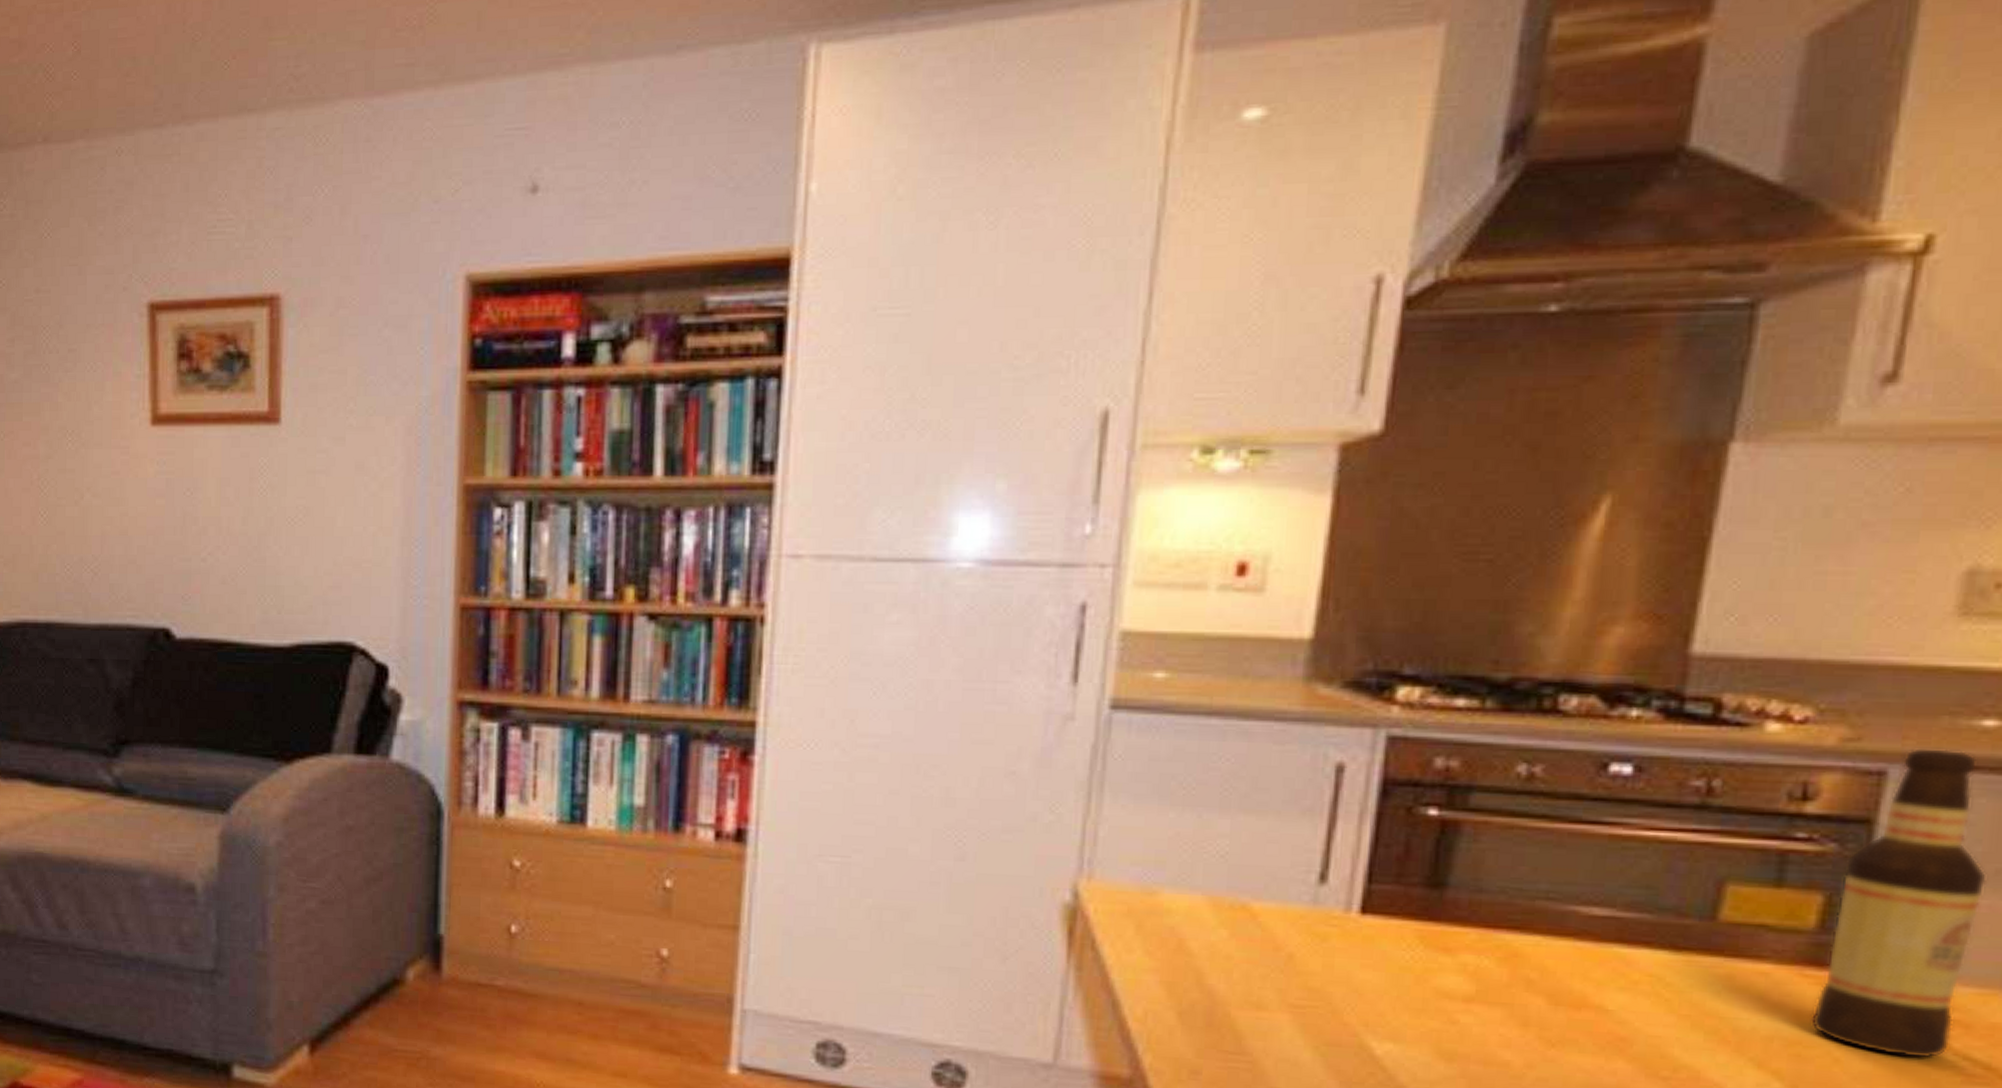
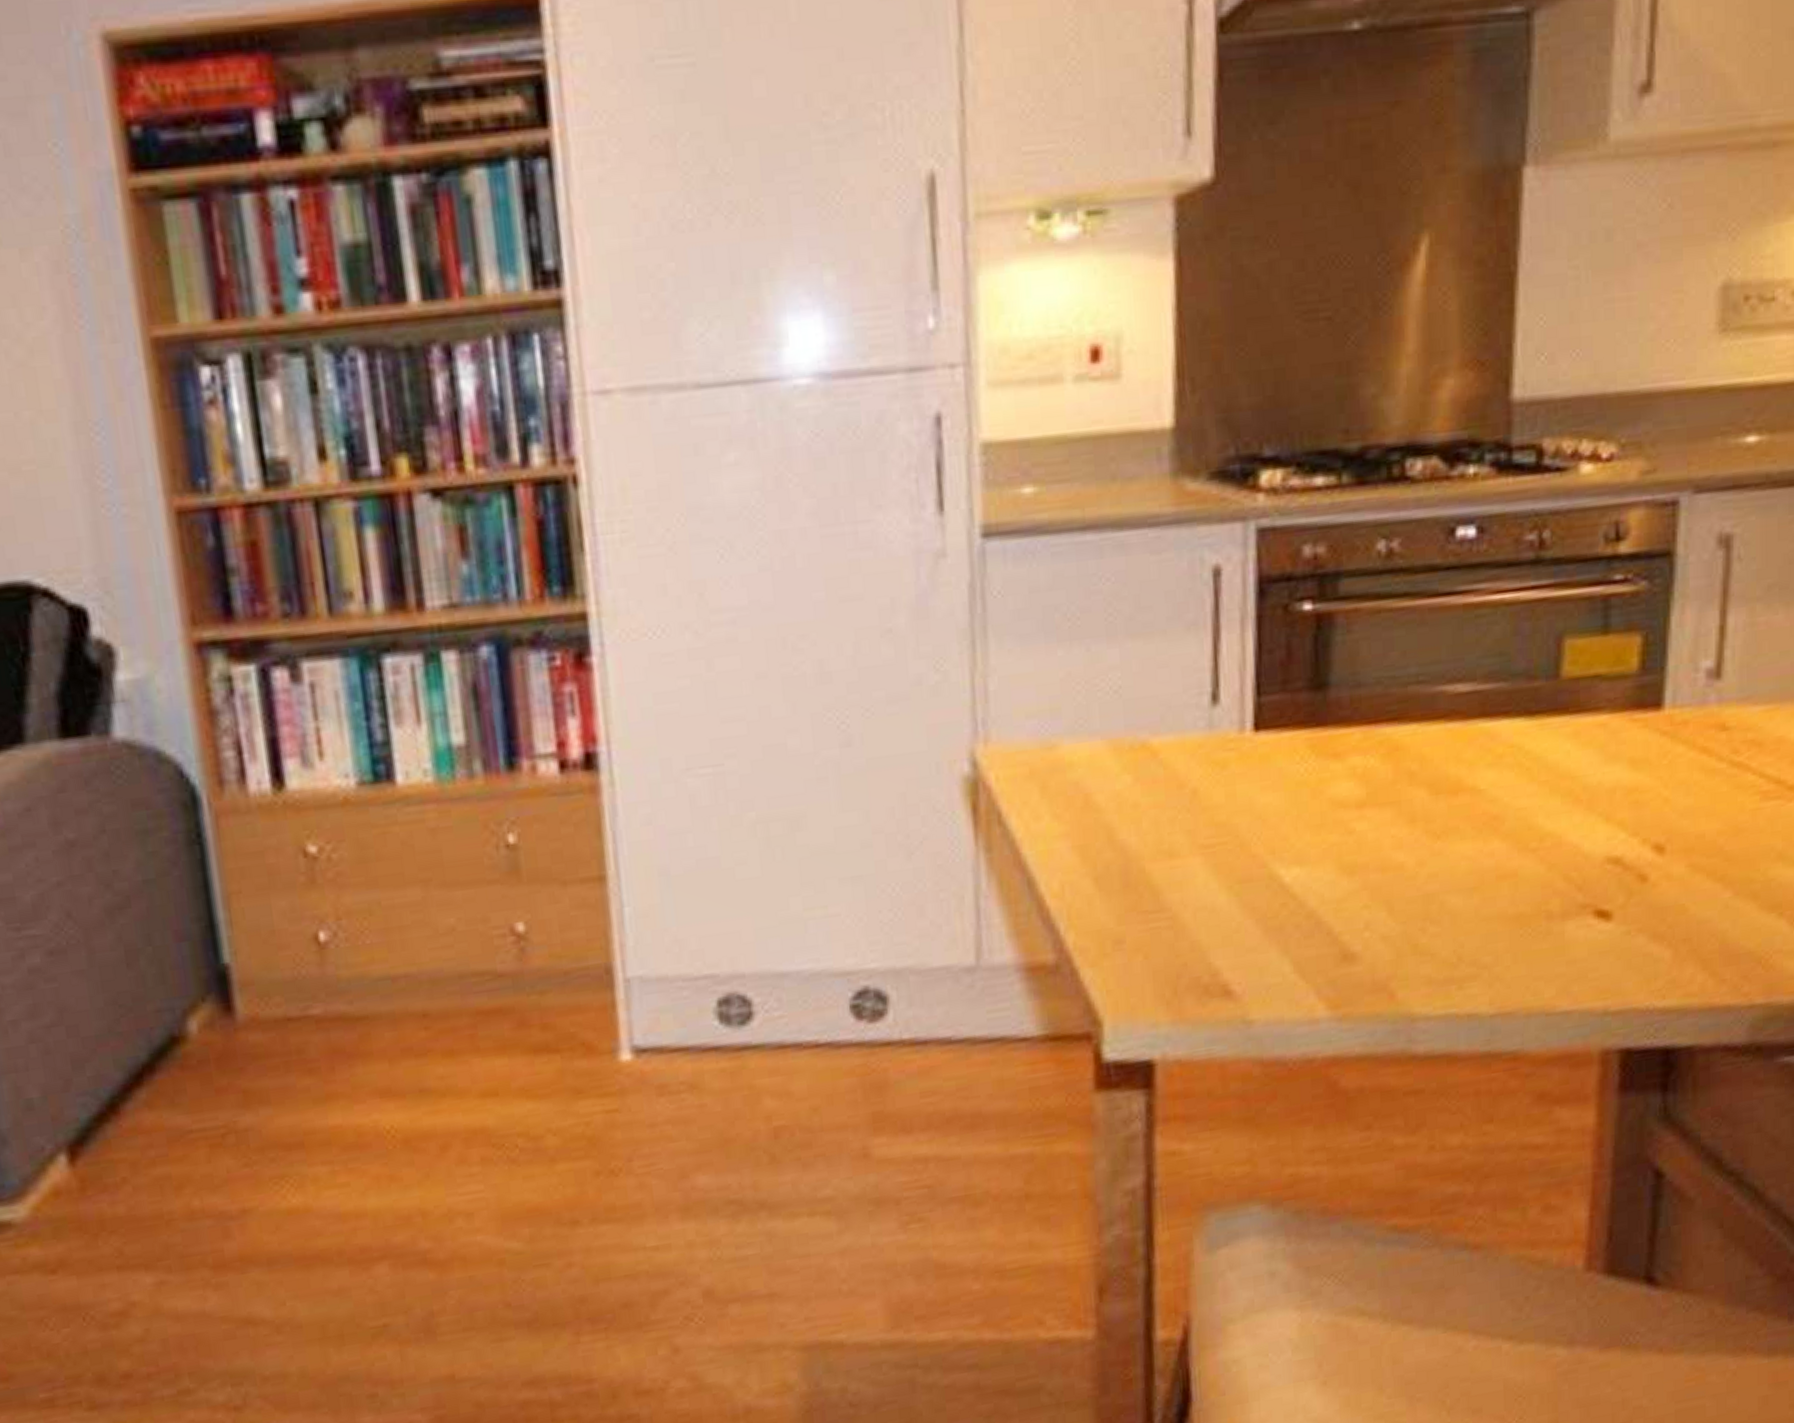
bottle: present [1810,747,1987,1059] -> none [1642,470,1762,786]

